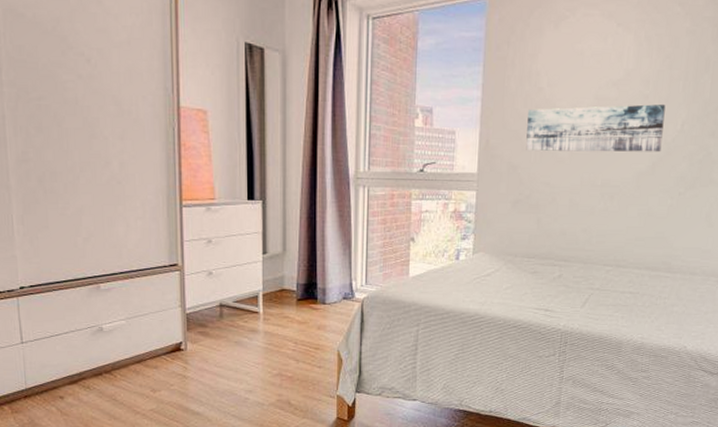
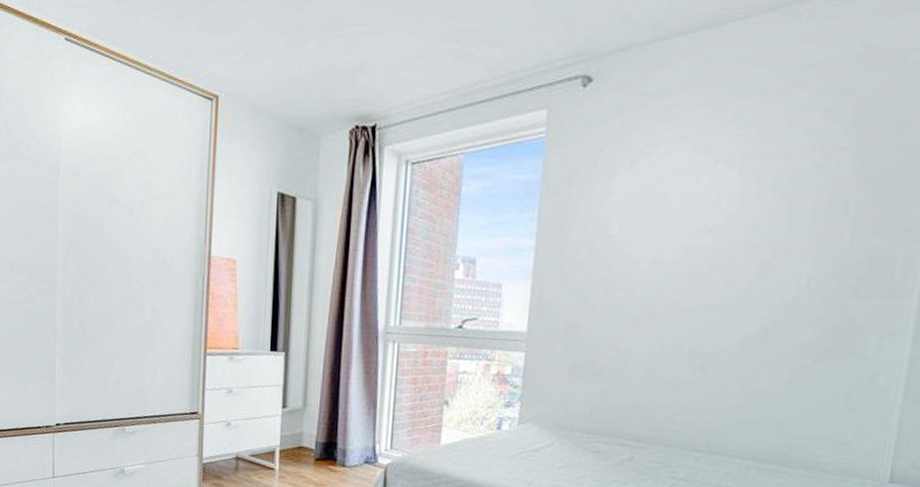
wall art: present [526,104,666,152] -> none [589,254,783,314]

